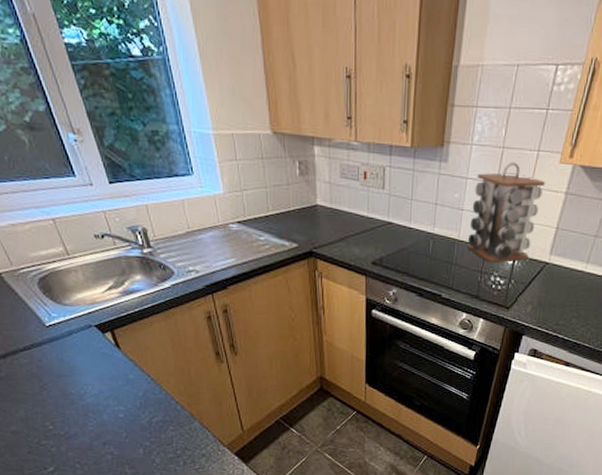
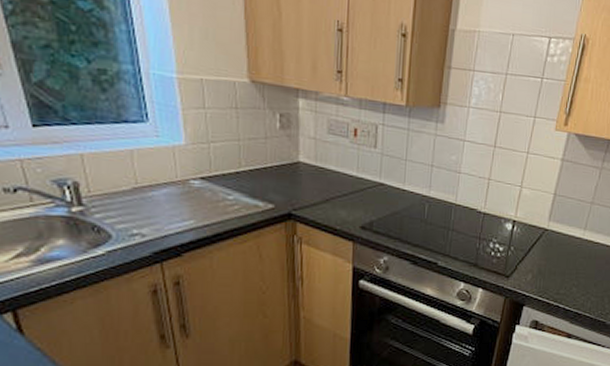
spice rack: present [467,162,545,263] -> none [464,126,542,229]

